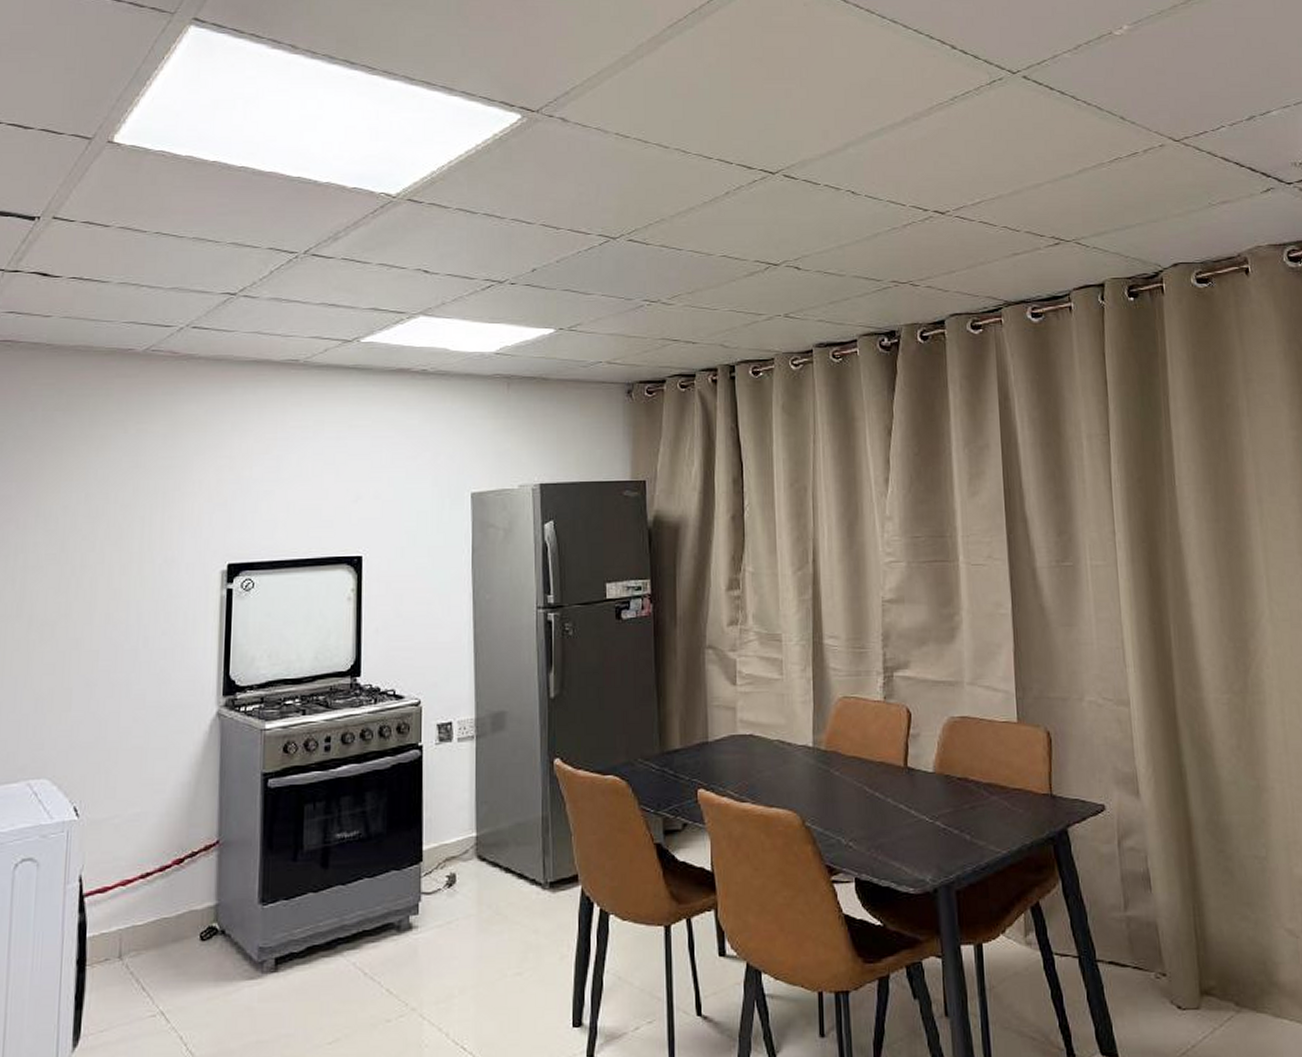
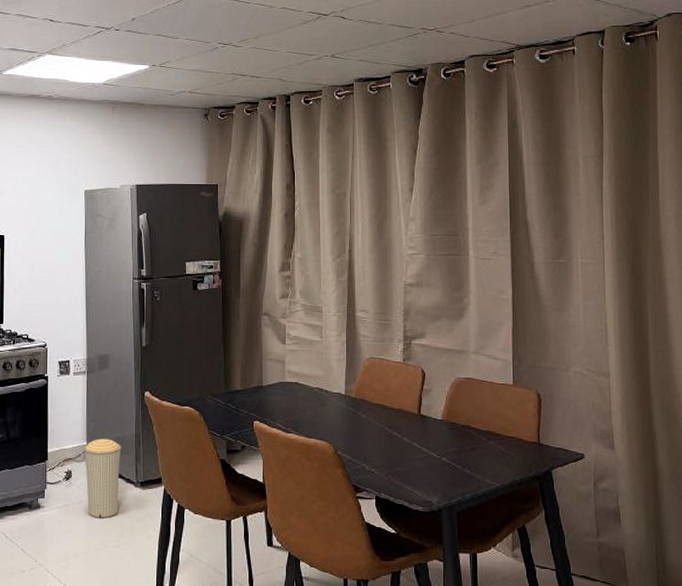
trash can: none [472,826,523,937] -> present [83,438,121,519]

